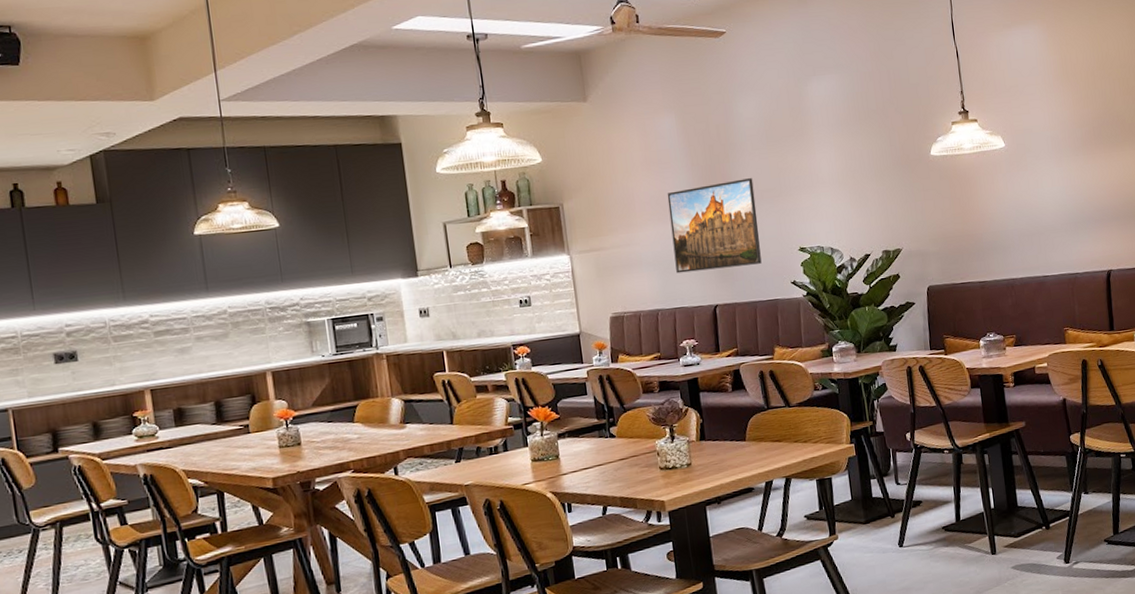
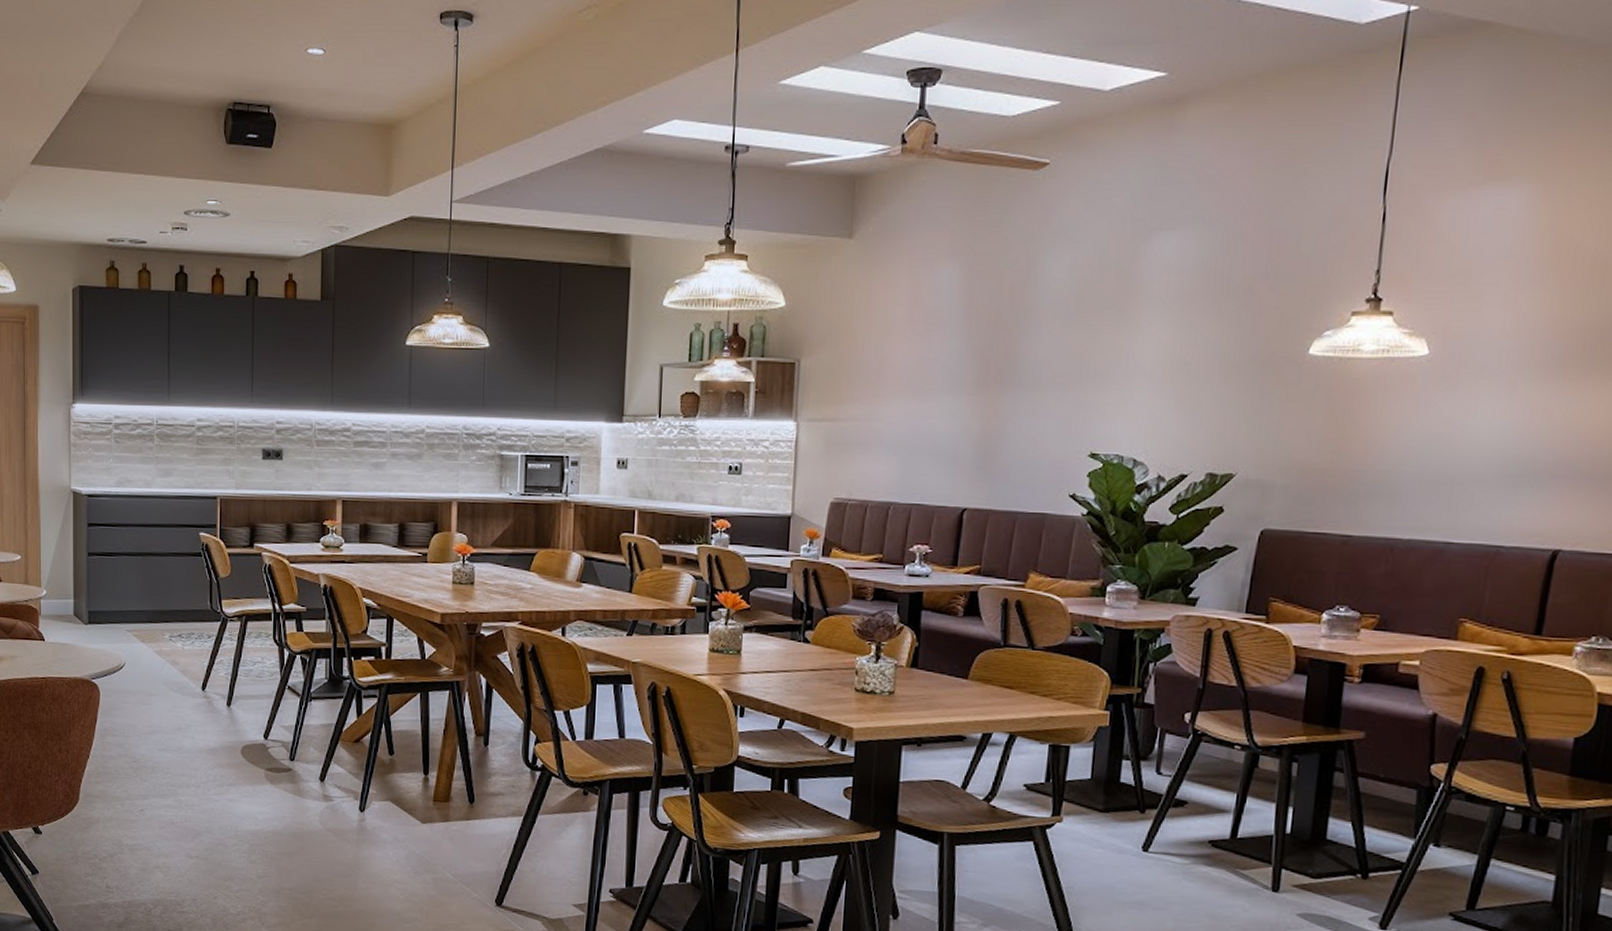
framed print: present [667,178,762,274] -> none [922,356,1046,466]

